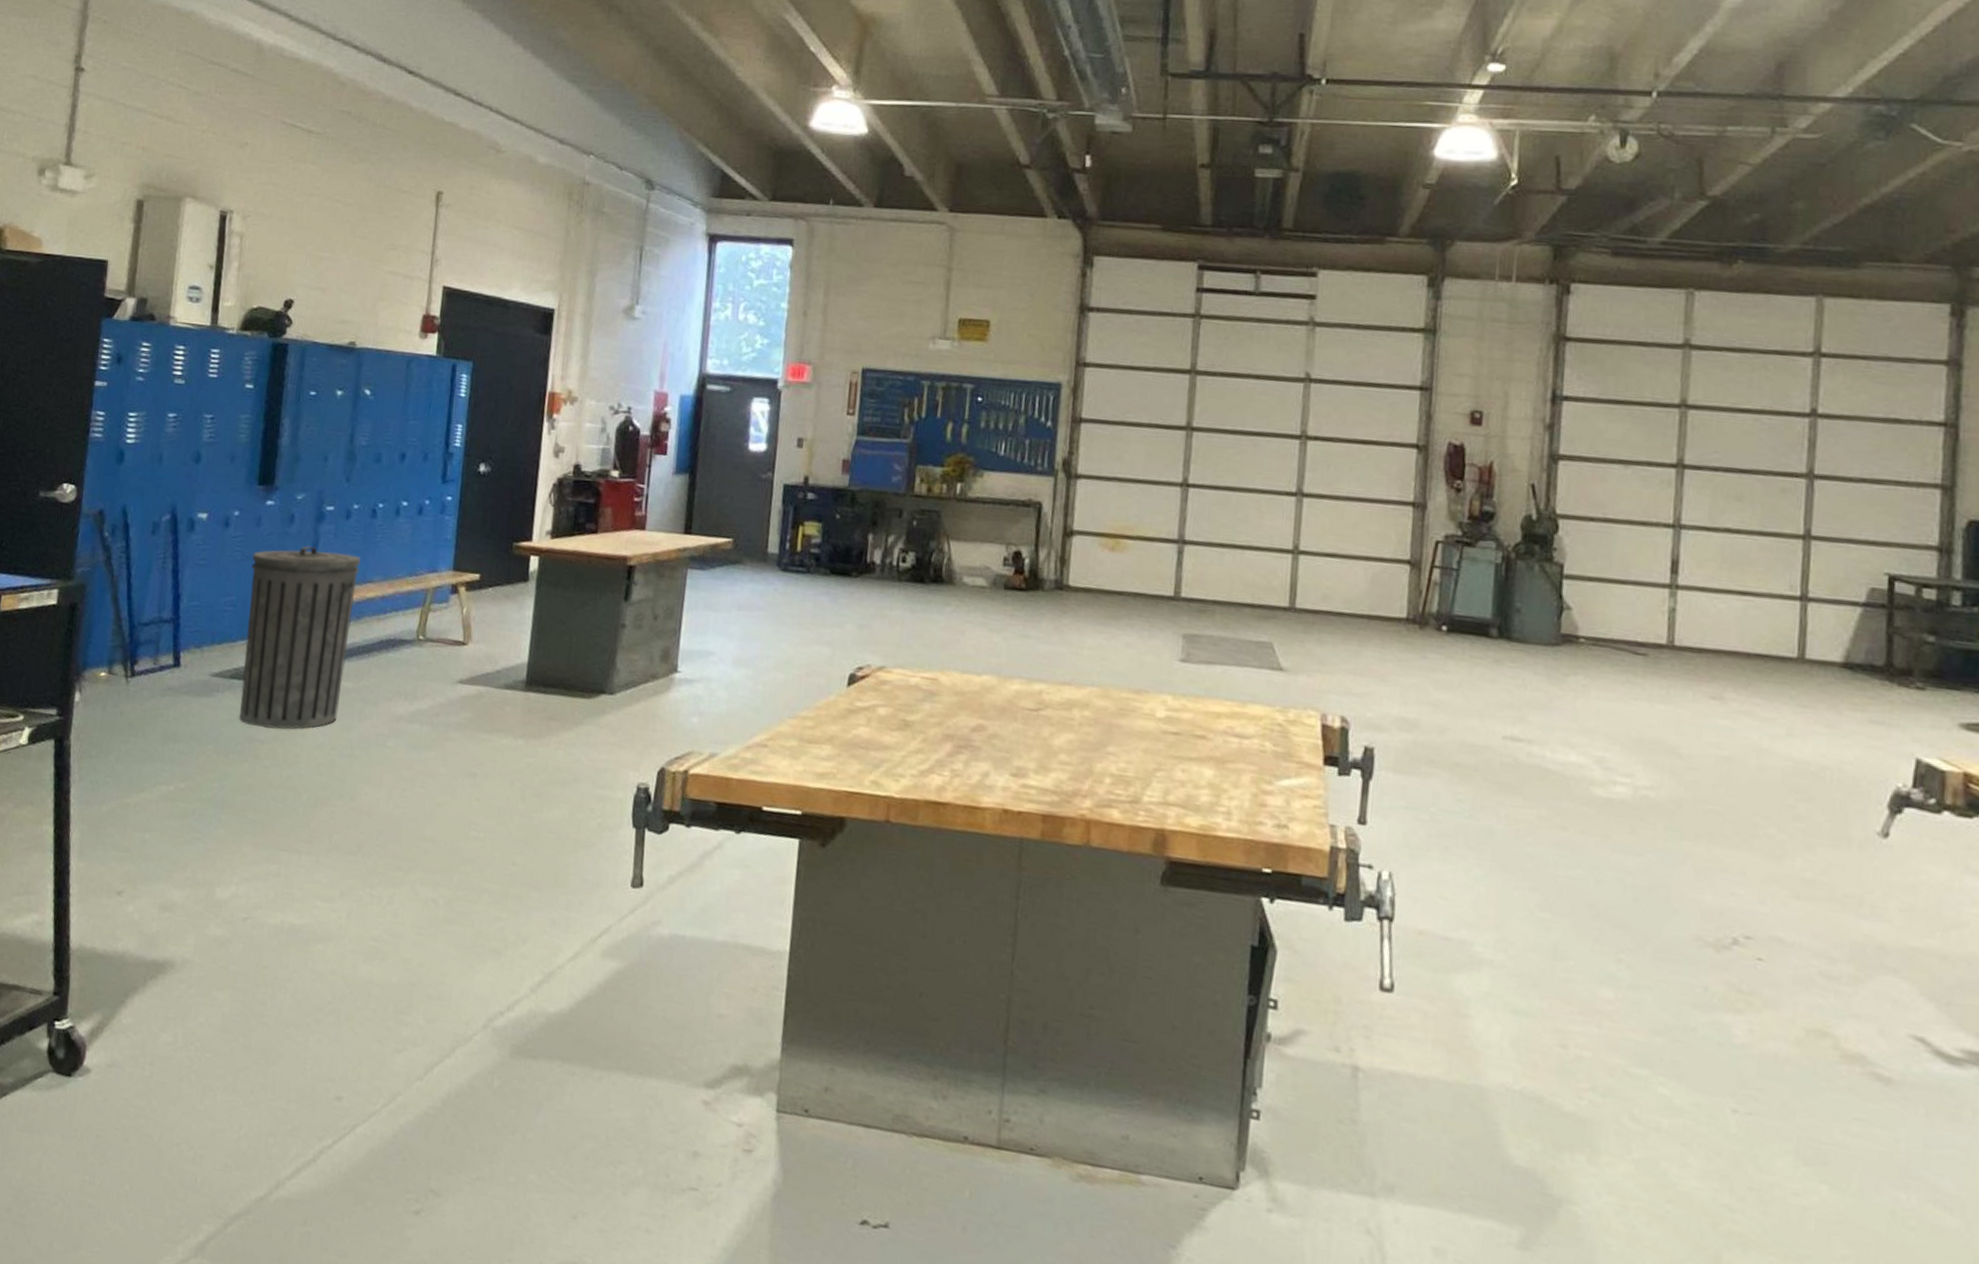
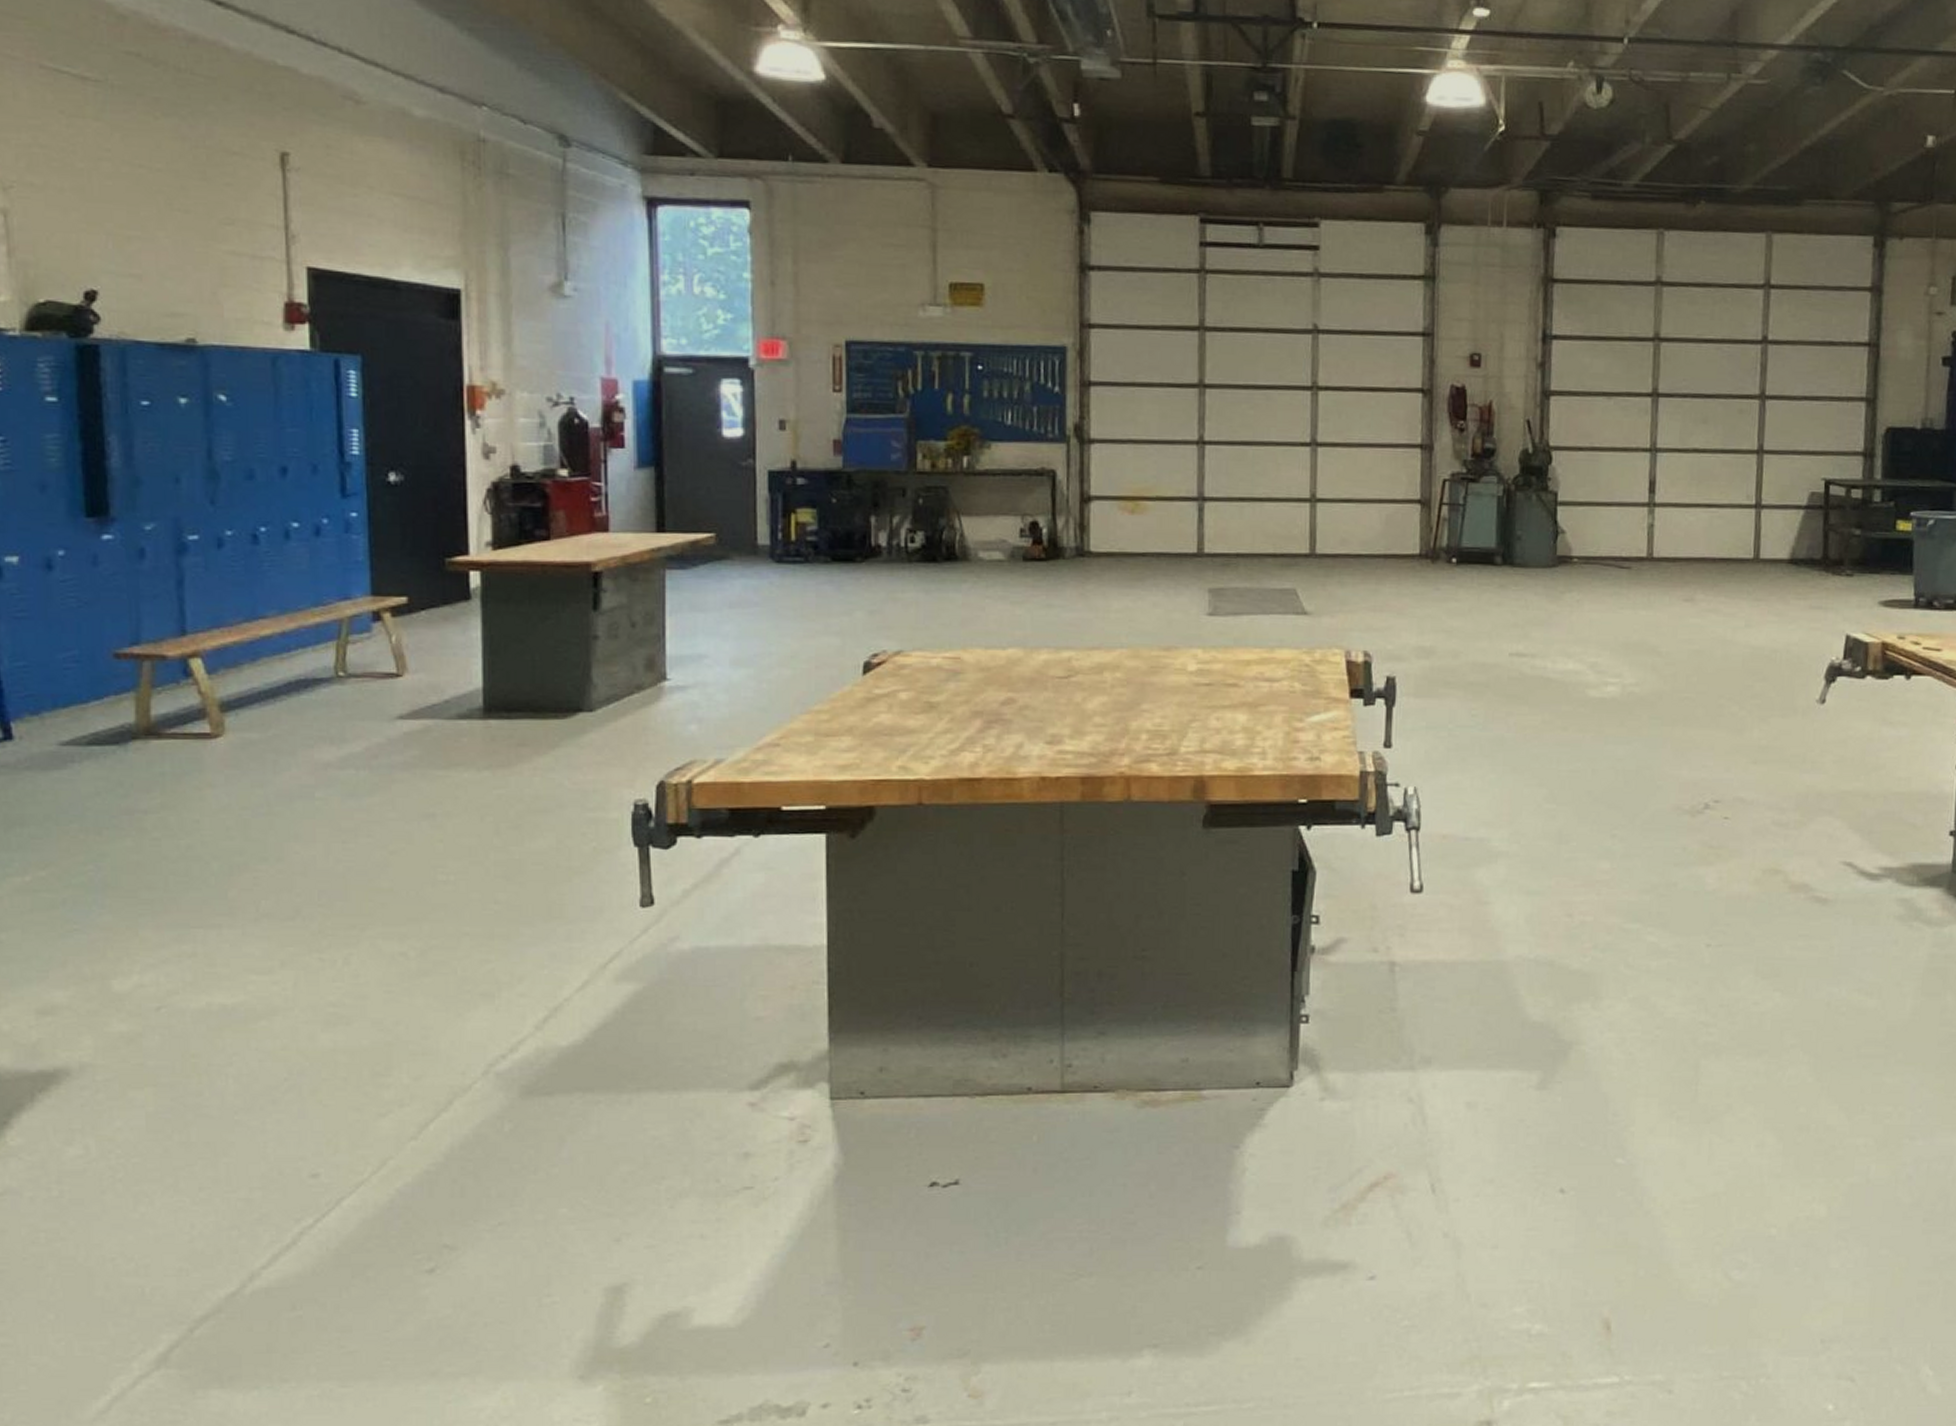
trash can: present [239,546,361,729] -> none [92,583,246,797]

